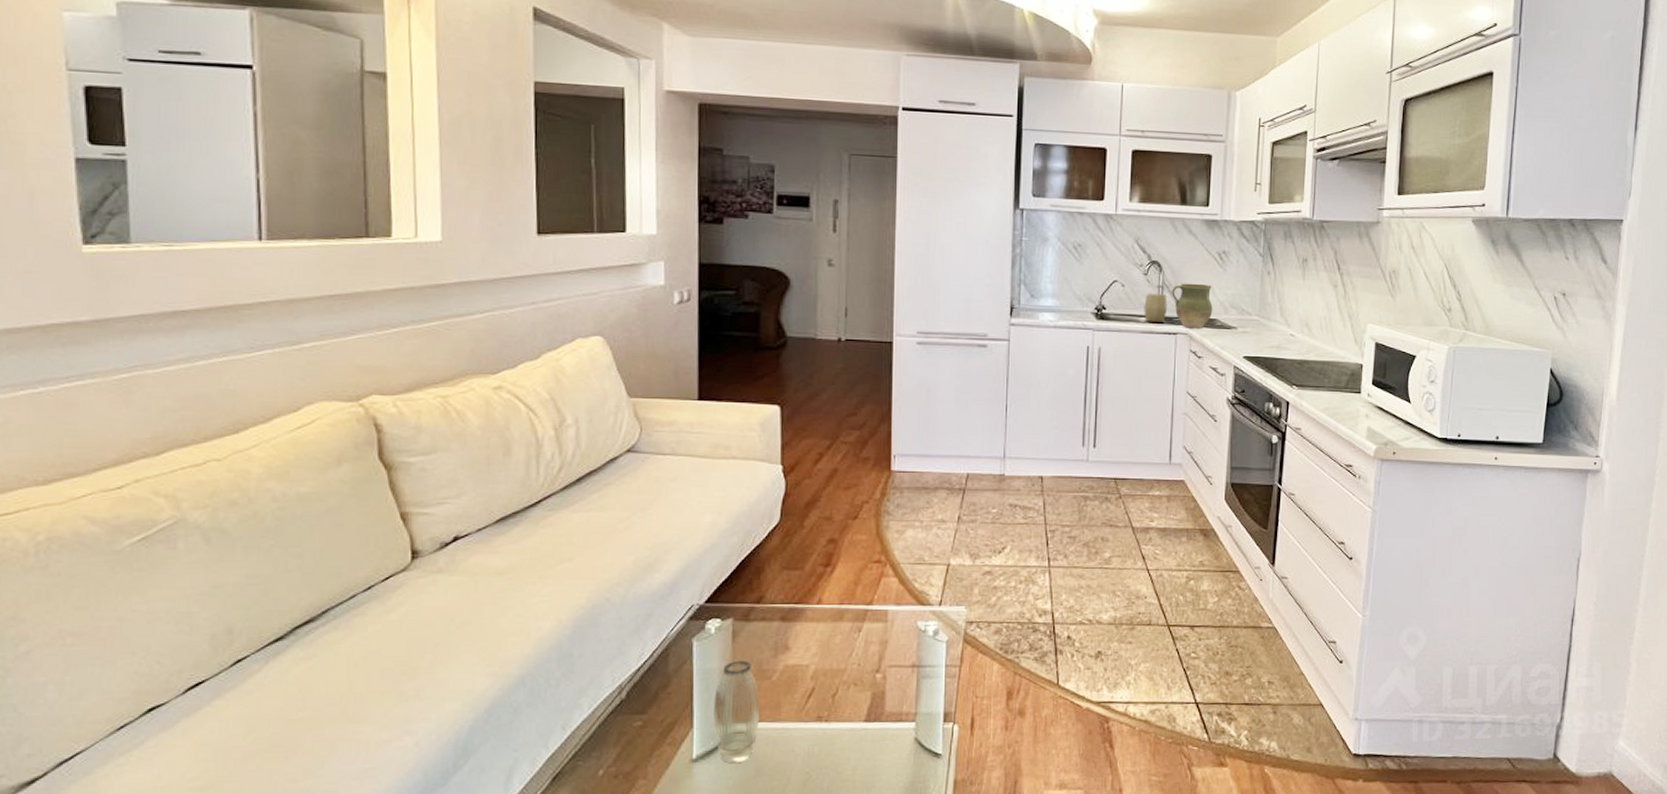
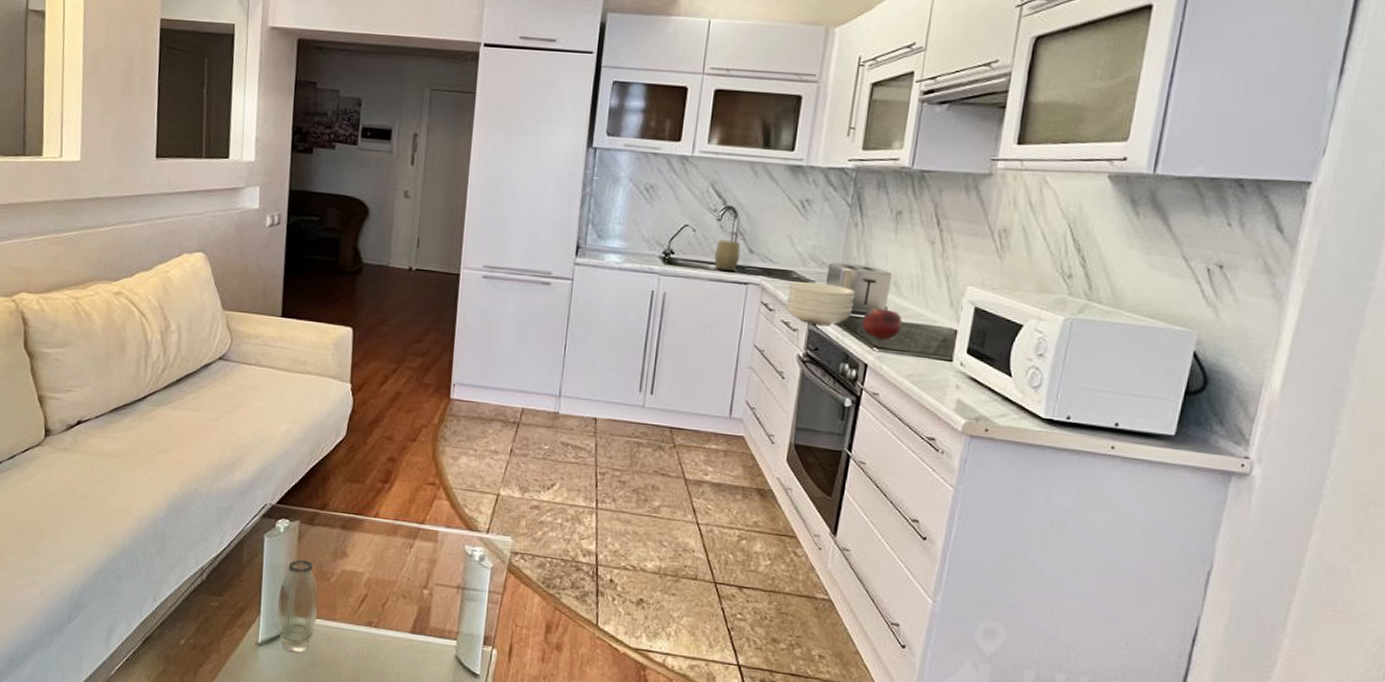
ceramic jug: present [1172,283,1213,329] -> none [746,231,791,280]
bowl: none [1212,329,1274,369] -> present [785,281,856,327]
toaster: none [1246,309,1304,358] -> present [825,262,893,317]
fruit: none [1281,347,1316,378] -> present [861,306,902,340]

